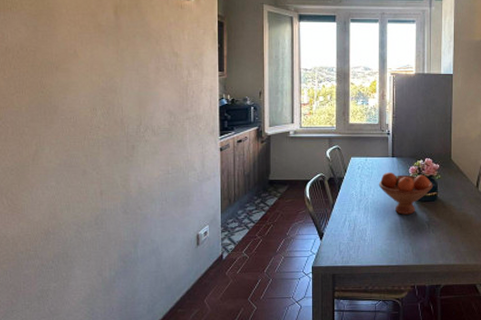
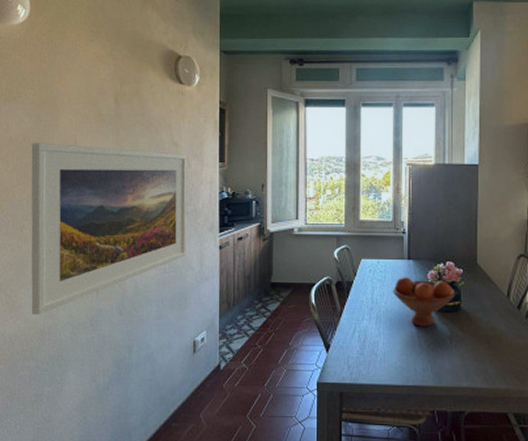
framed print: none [29,52,189,217] -> present [31,143,187,316]

